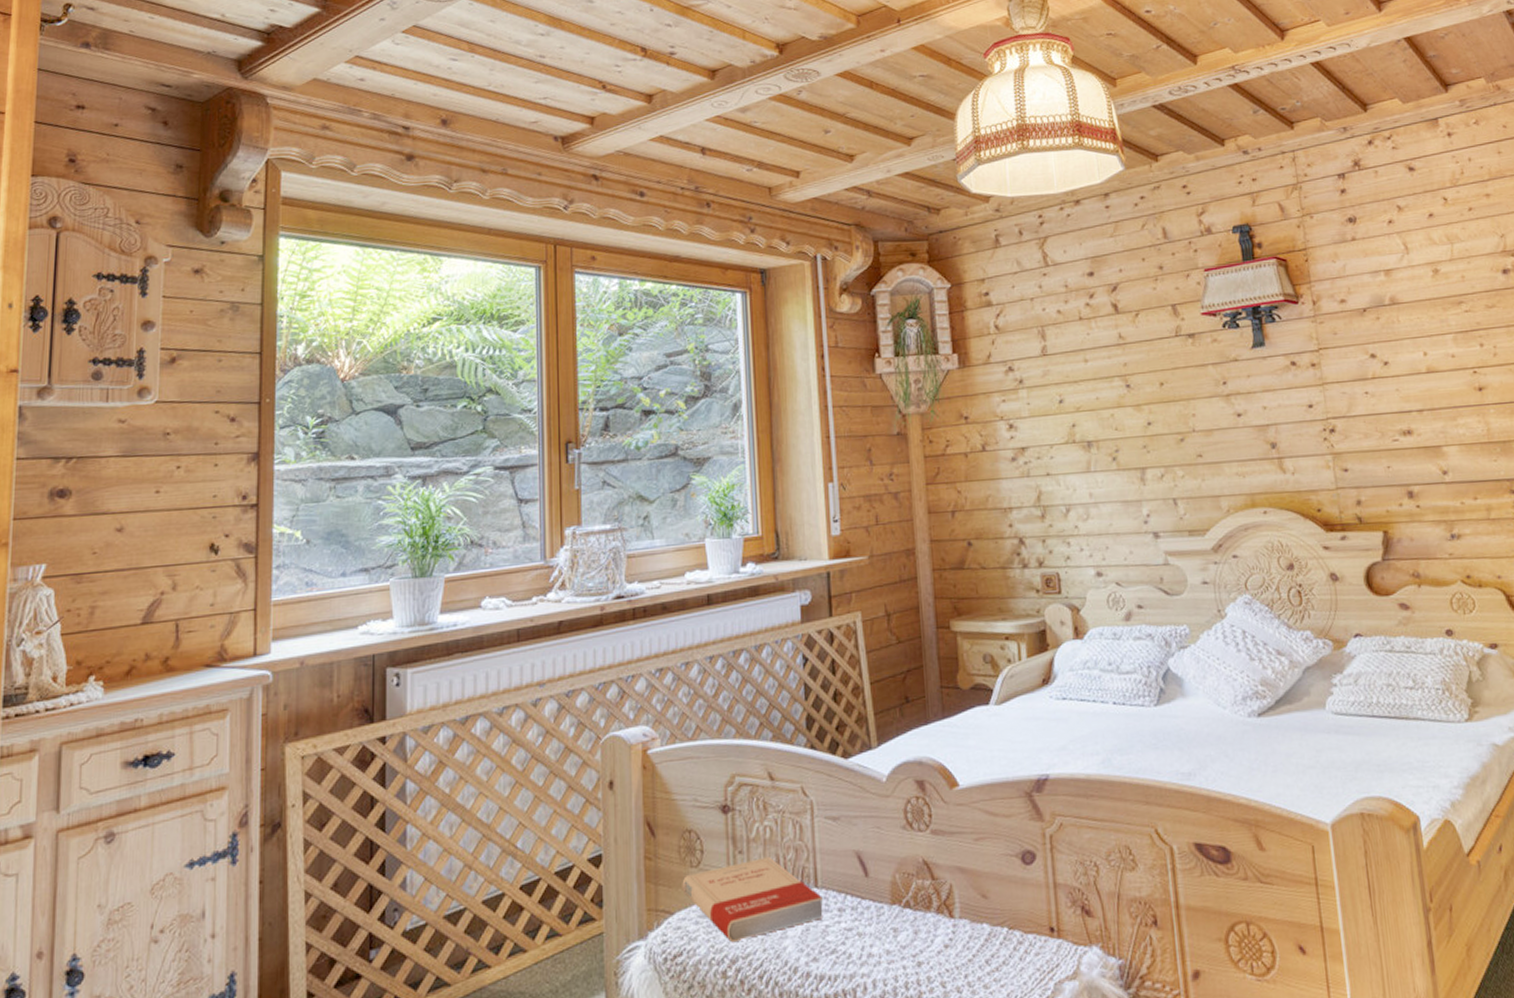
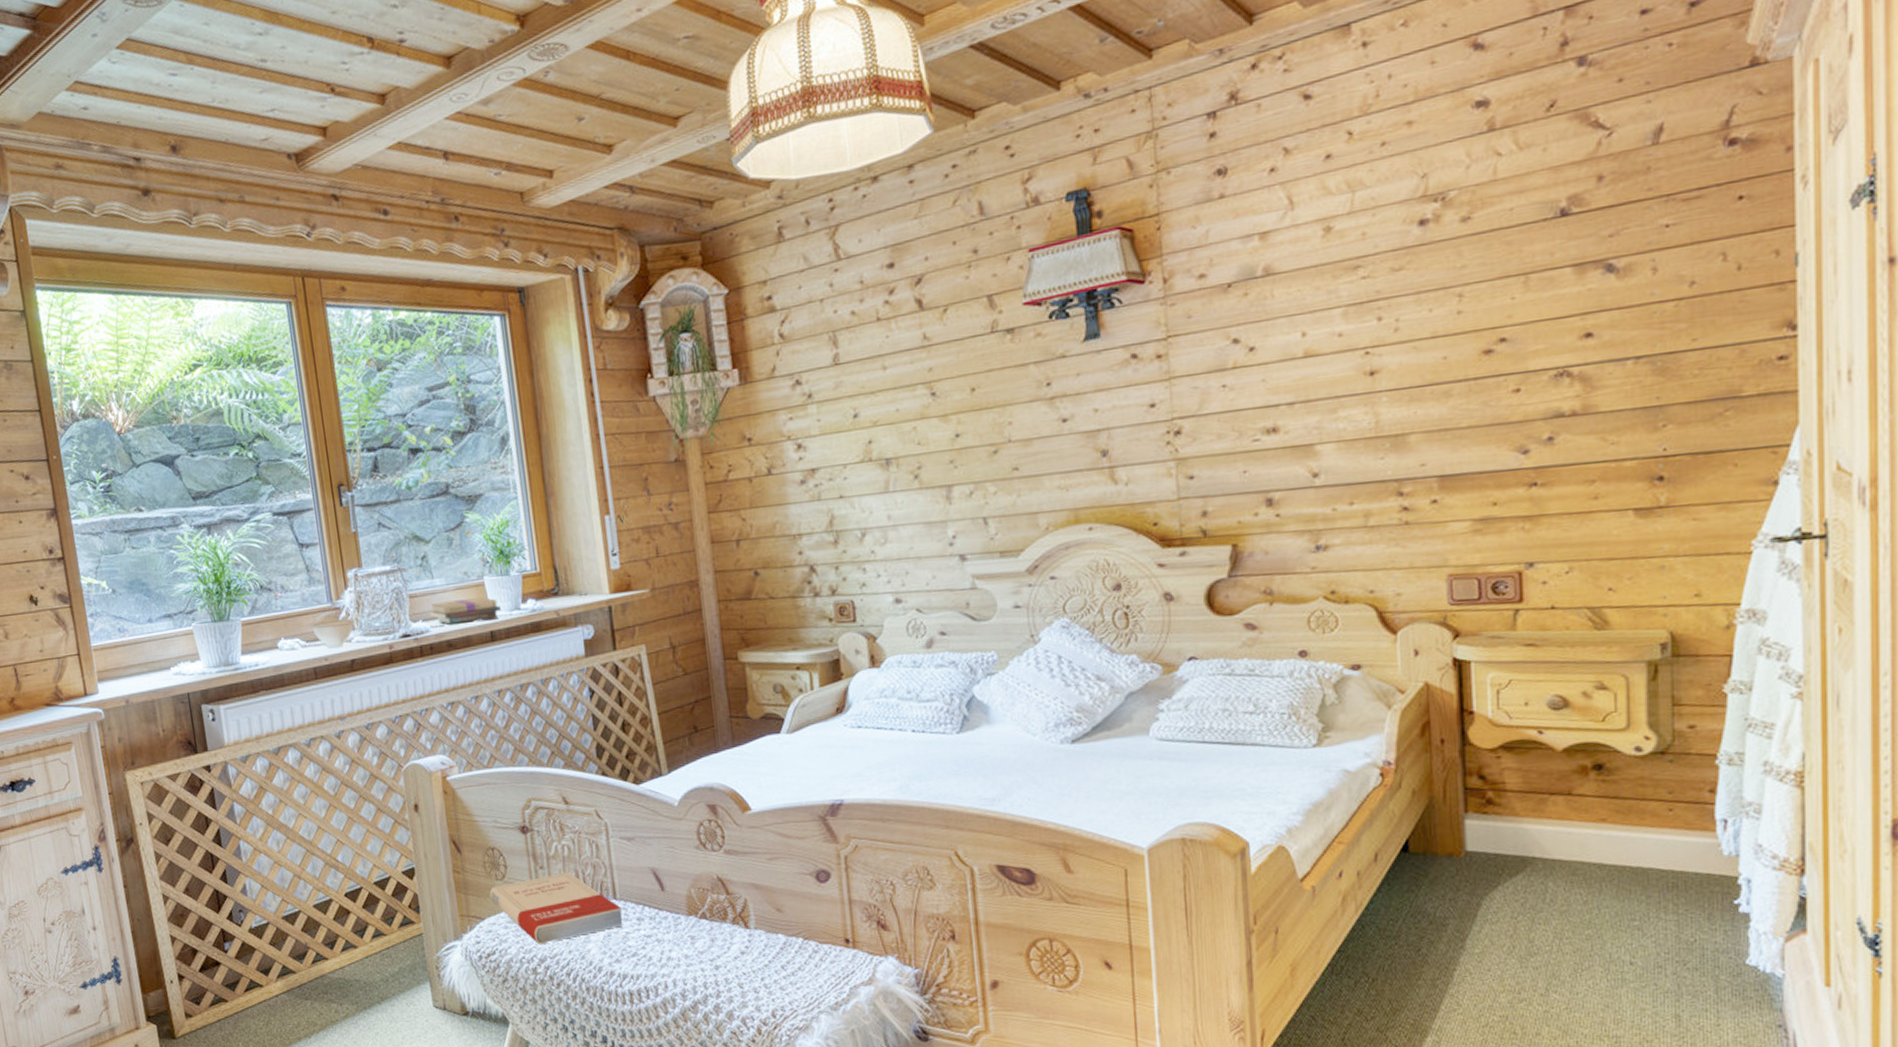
bowl: none [520,577,567,609] -> present [311,618,355,649]
books: none [646,559,720,587] -> present [429,597,501,625]

